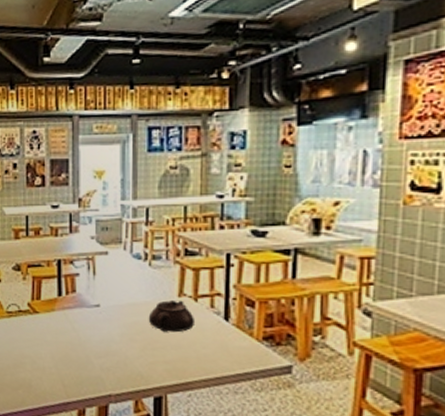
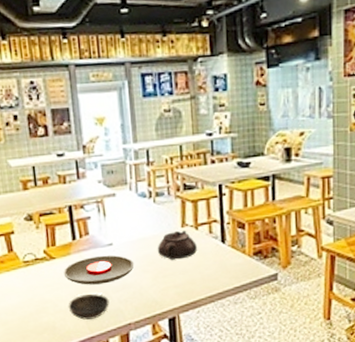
plate: none [45,316,121,348] -> present [63,255,135,285]
bowl: none [46,355,90,384] -> present [68,293,109,320]

